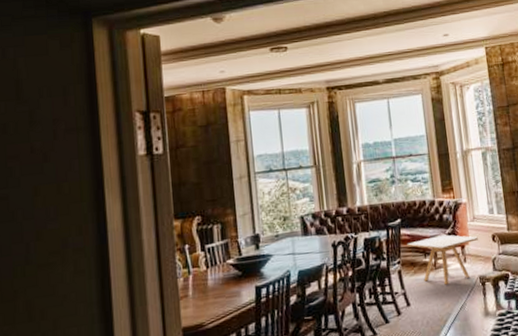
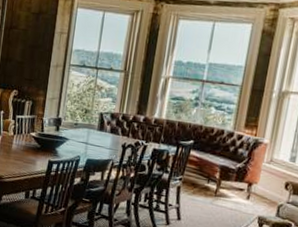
side table: present [407,234,478,285] -> none [193,164,270,214]

